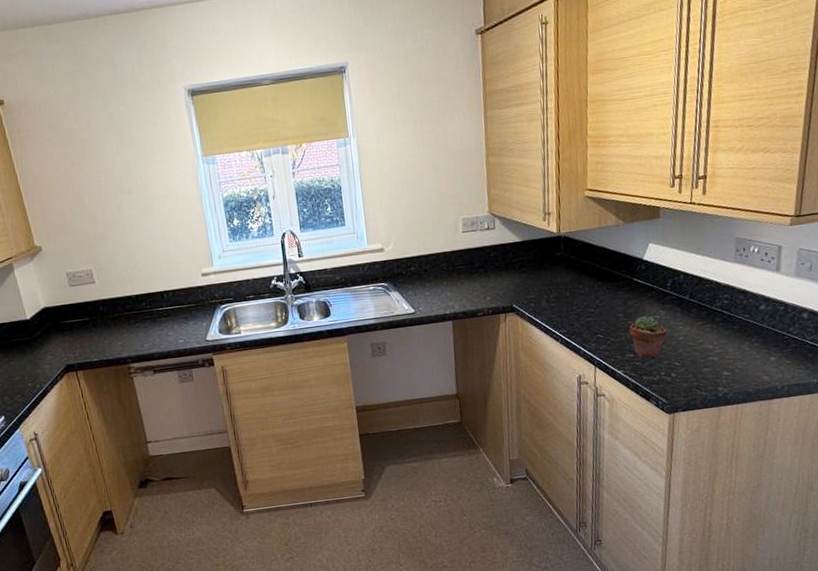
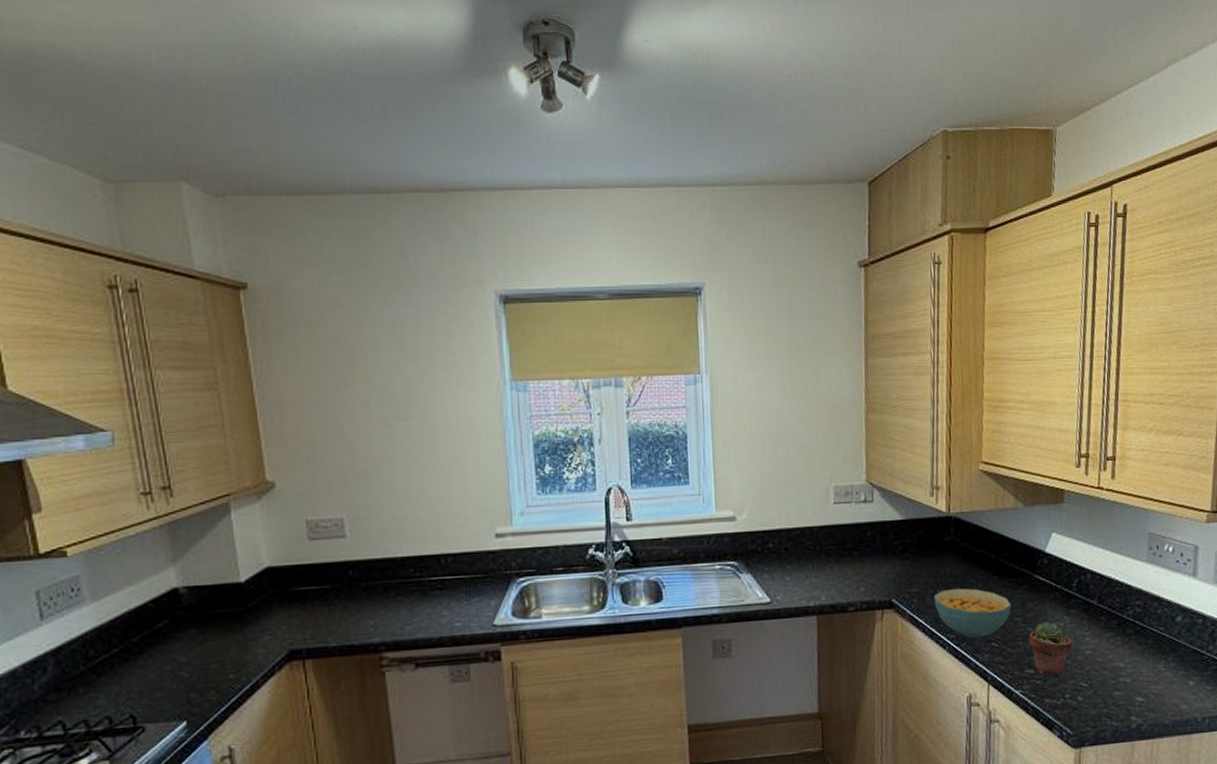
cereal bowl: none [547,292,614,332] -> present [933,588,1012,638]

